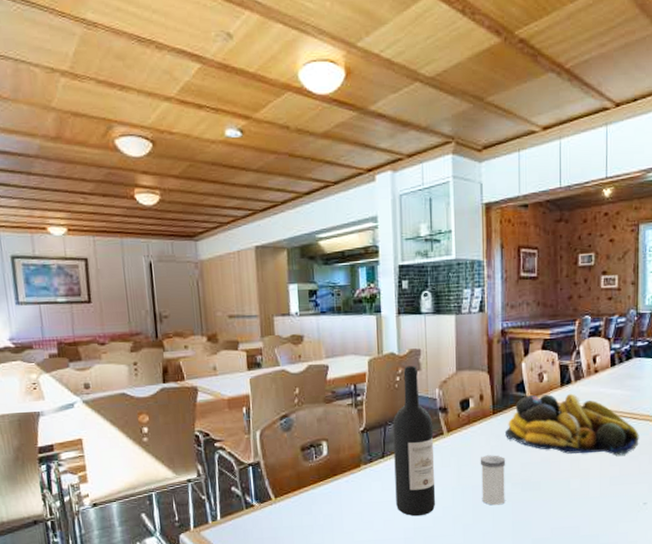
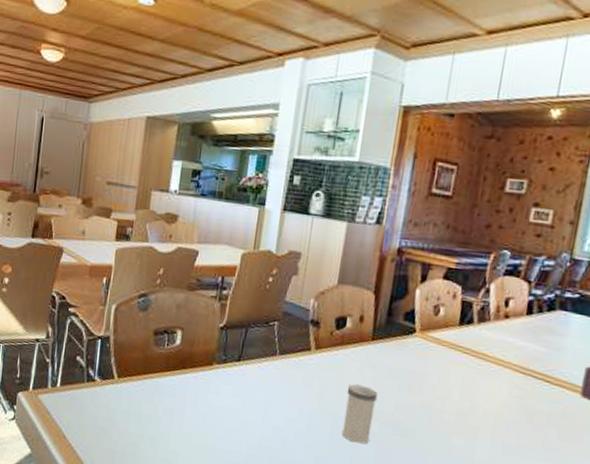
wine bottle: present [392,365,436,517] -> none [244,267,301,435]
fruit bowl: present [505,393,639,456] -> none [382,327,550,422]

